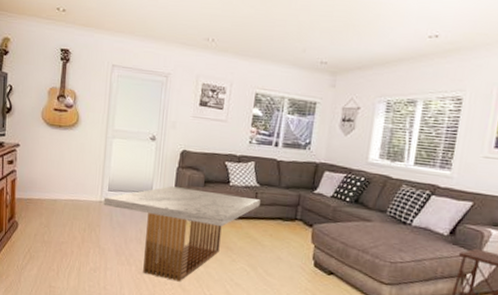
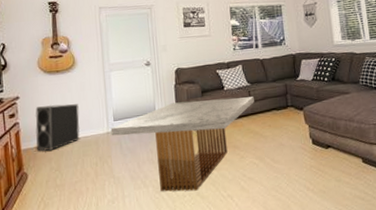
stereo: none [29,159,76,206] -> present [35,104,80,151]

